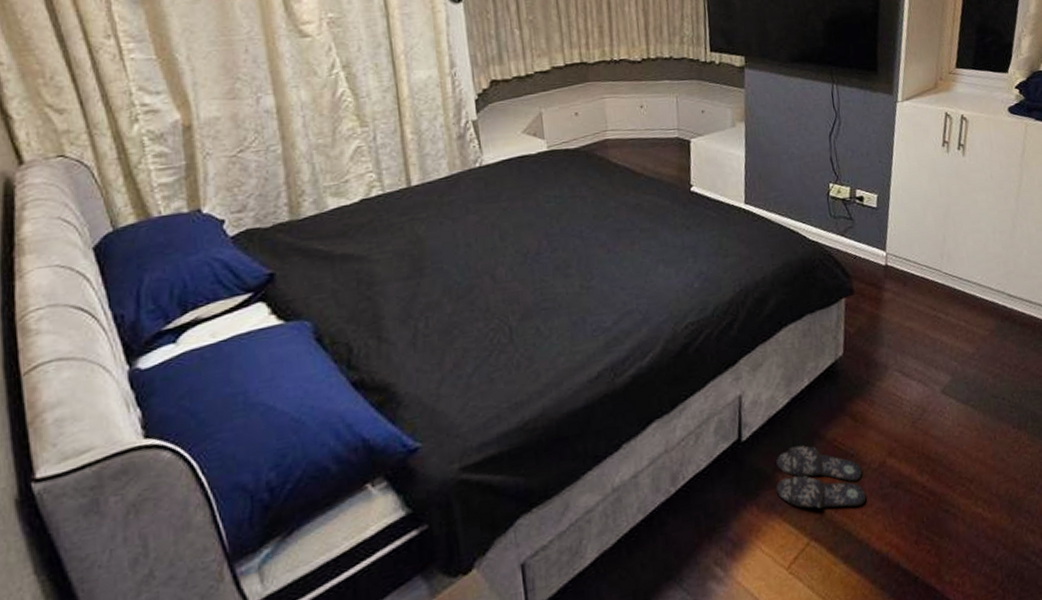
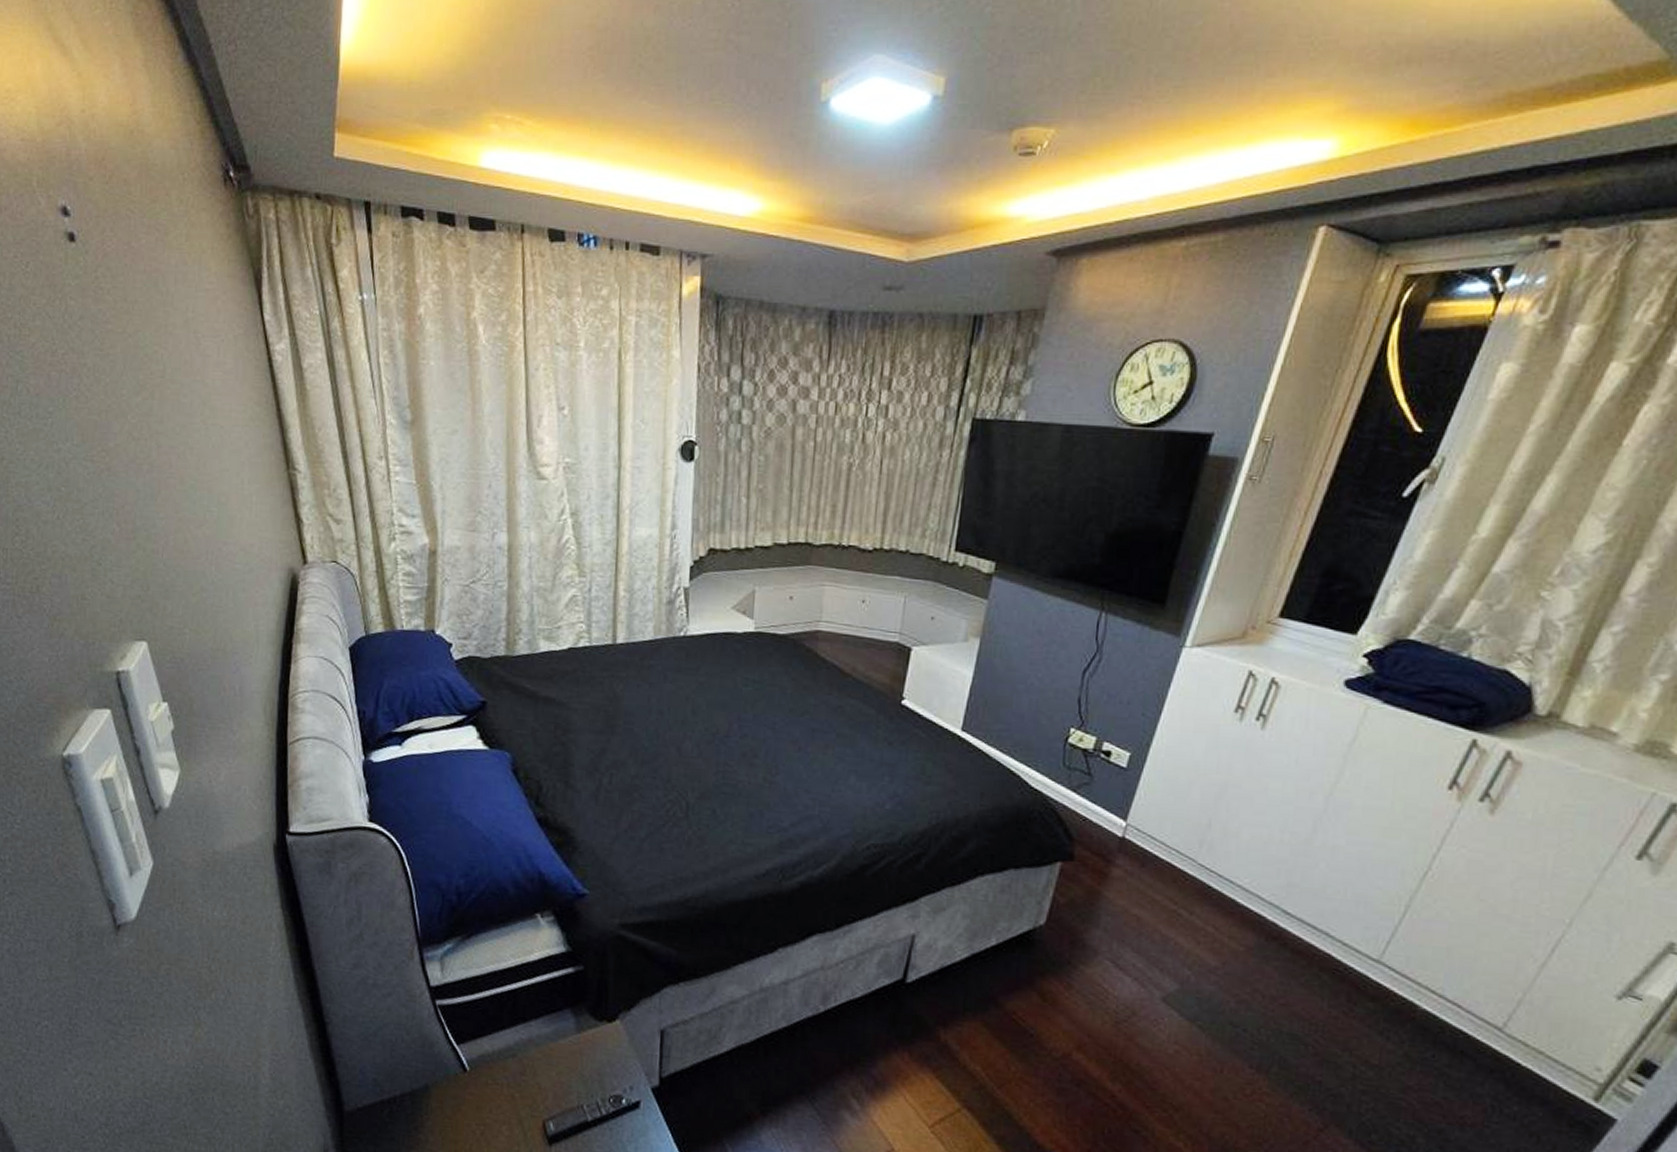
slippers: present [775,445,866,509] -> none [933,1005,1040,1091]

